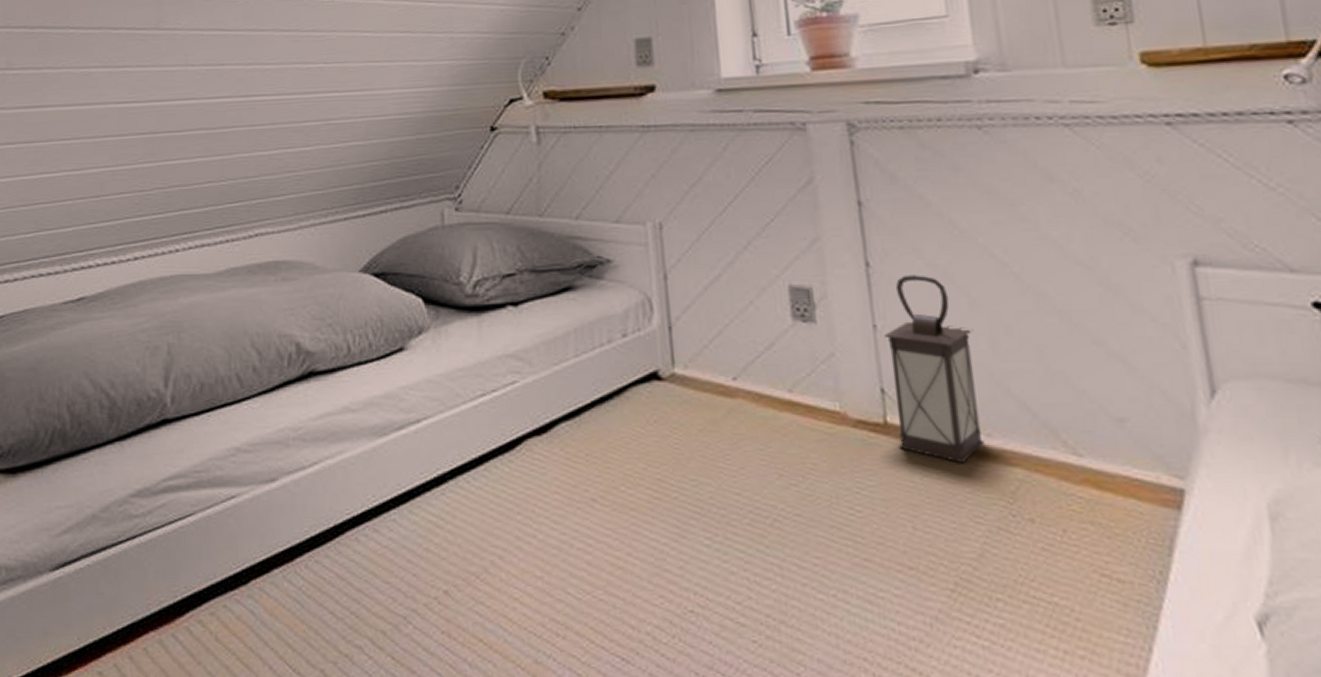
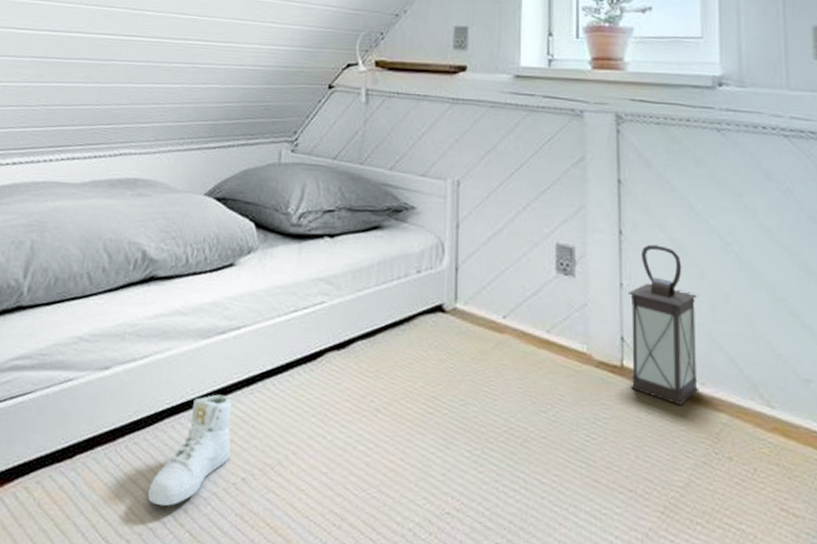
sneaker: none [337,498,427,630] -> present [147,394,231,507]

